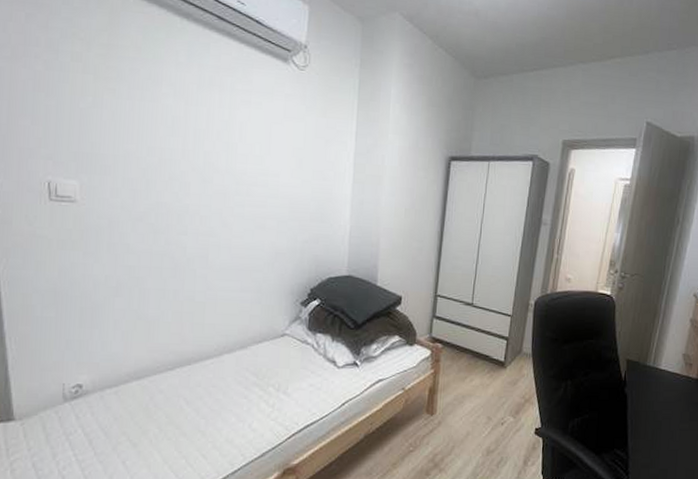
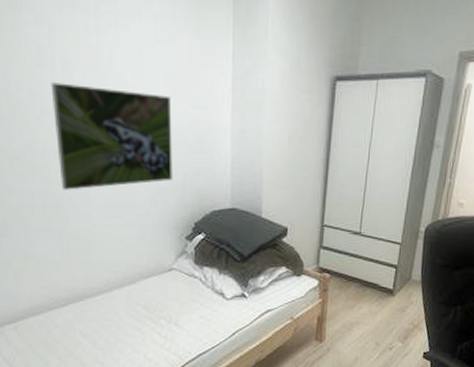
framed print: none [180,150,295,253] -> present [50,82,173,190]

